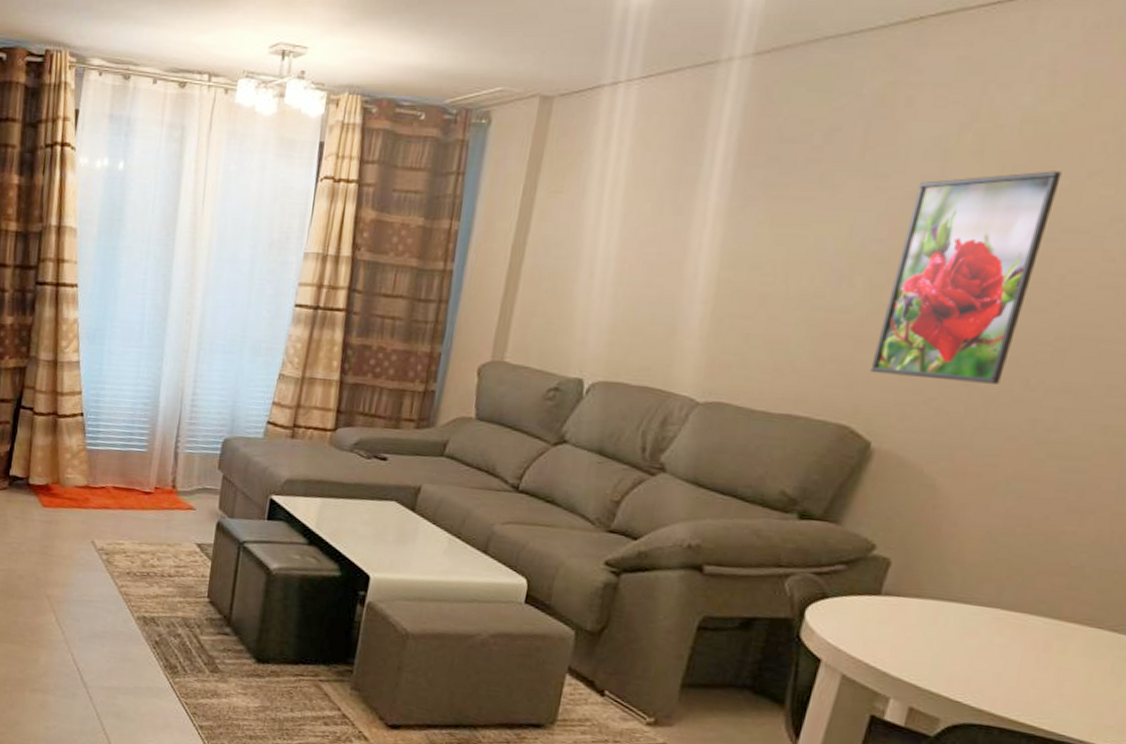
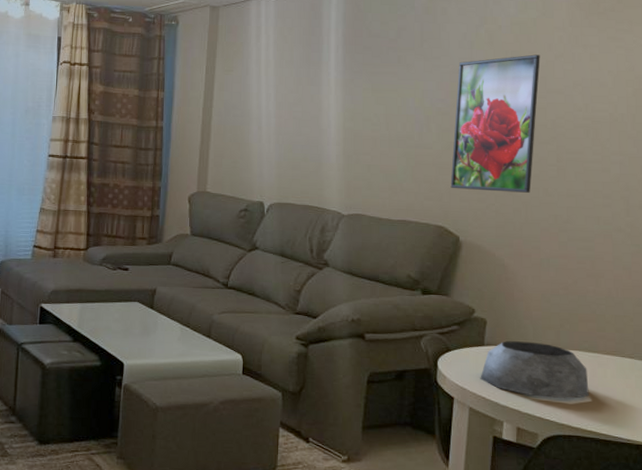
plant pot: none [865,591,1038,679] -> present [480,341,589,399]

